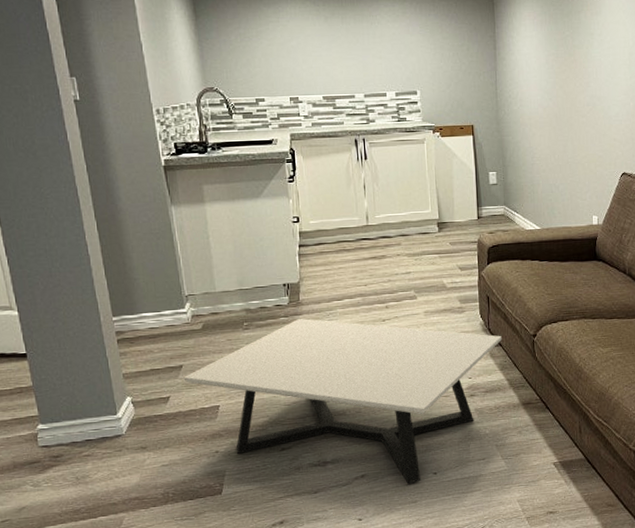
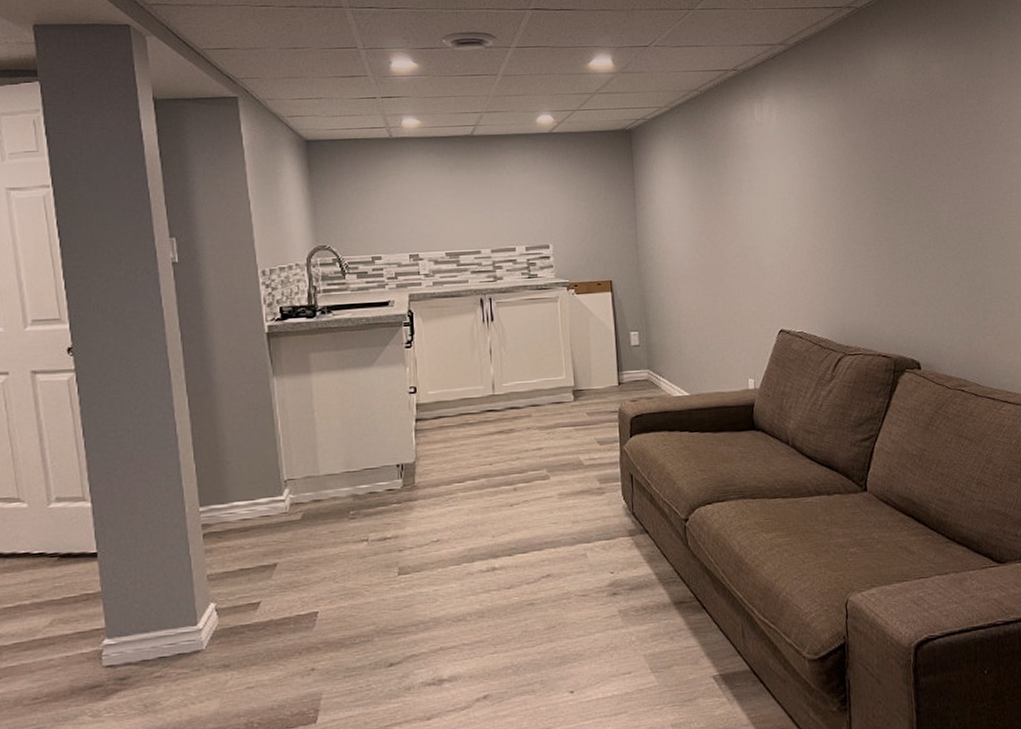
coffee table: present [183,318,502,484] -> none [277,504,648,706]

